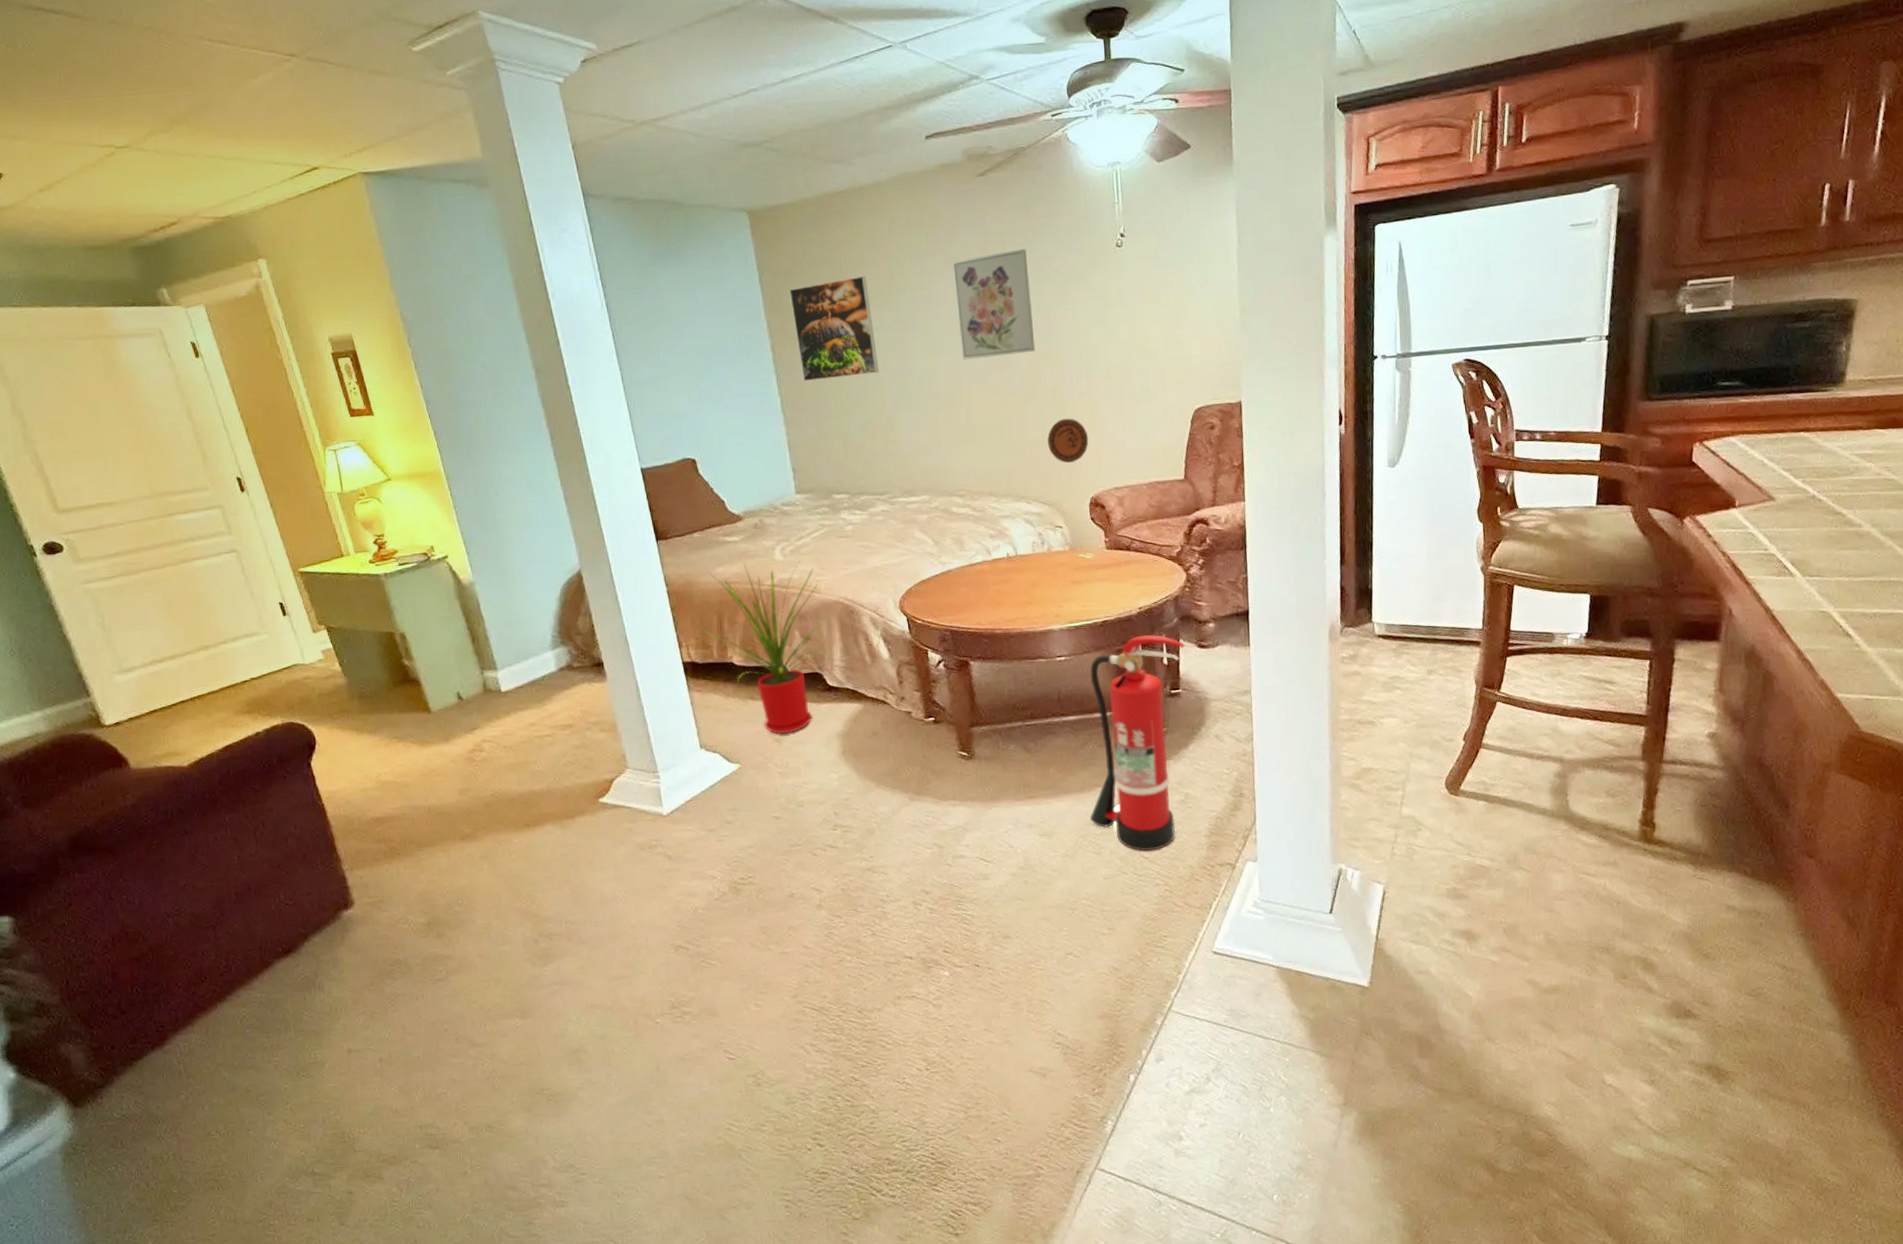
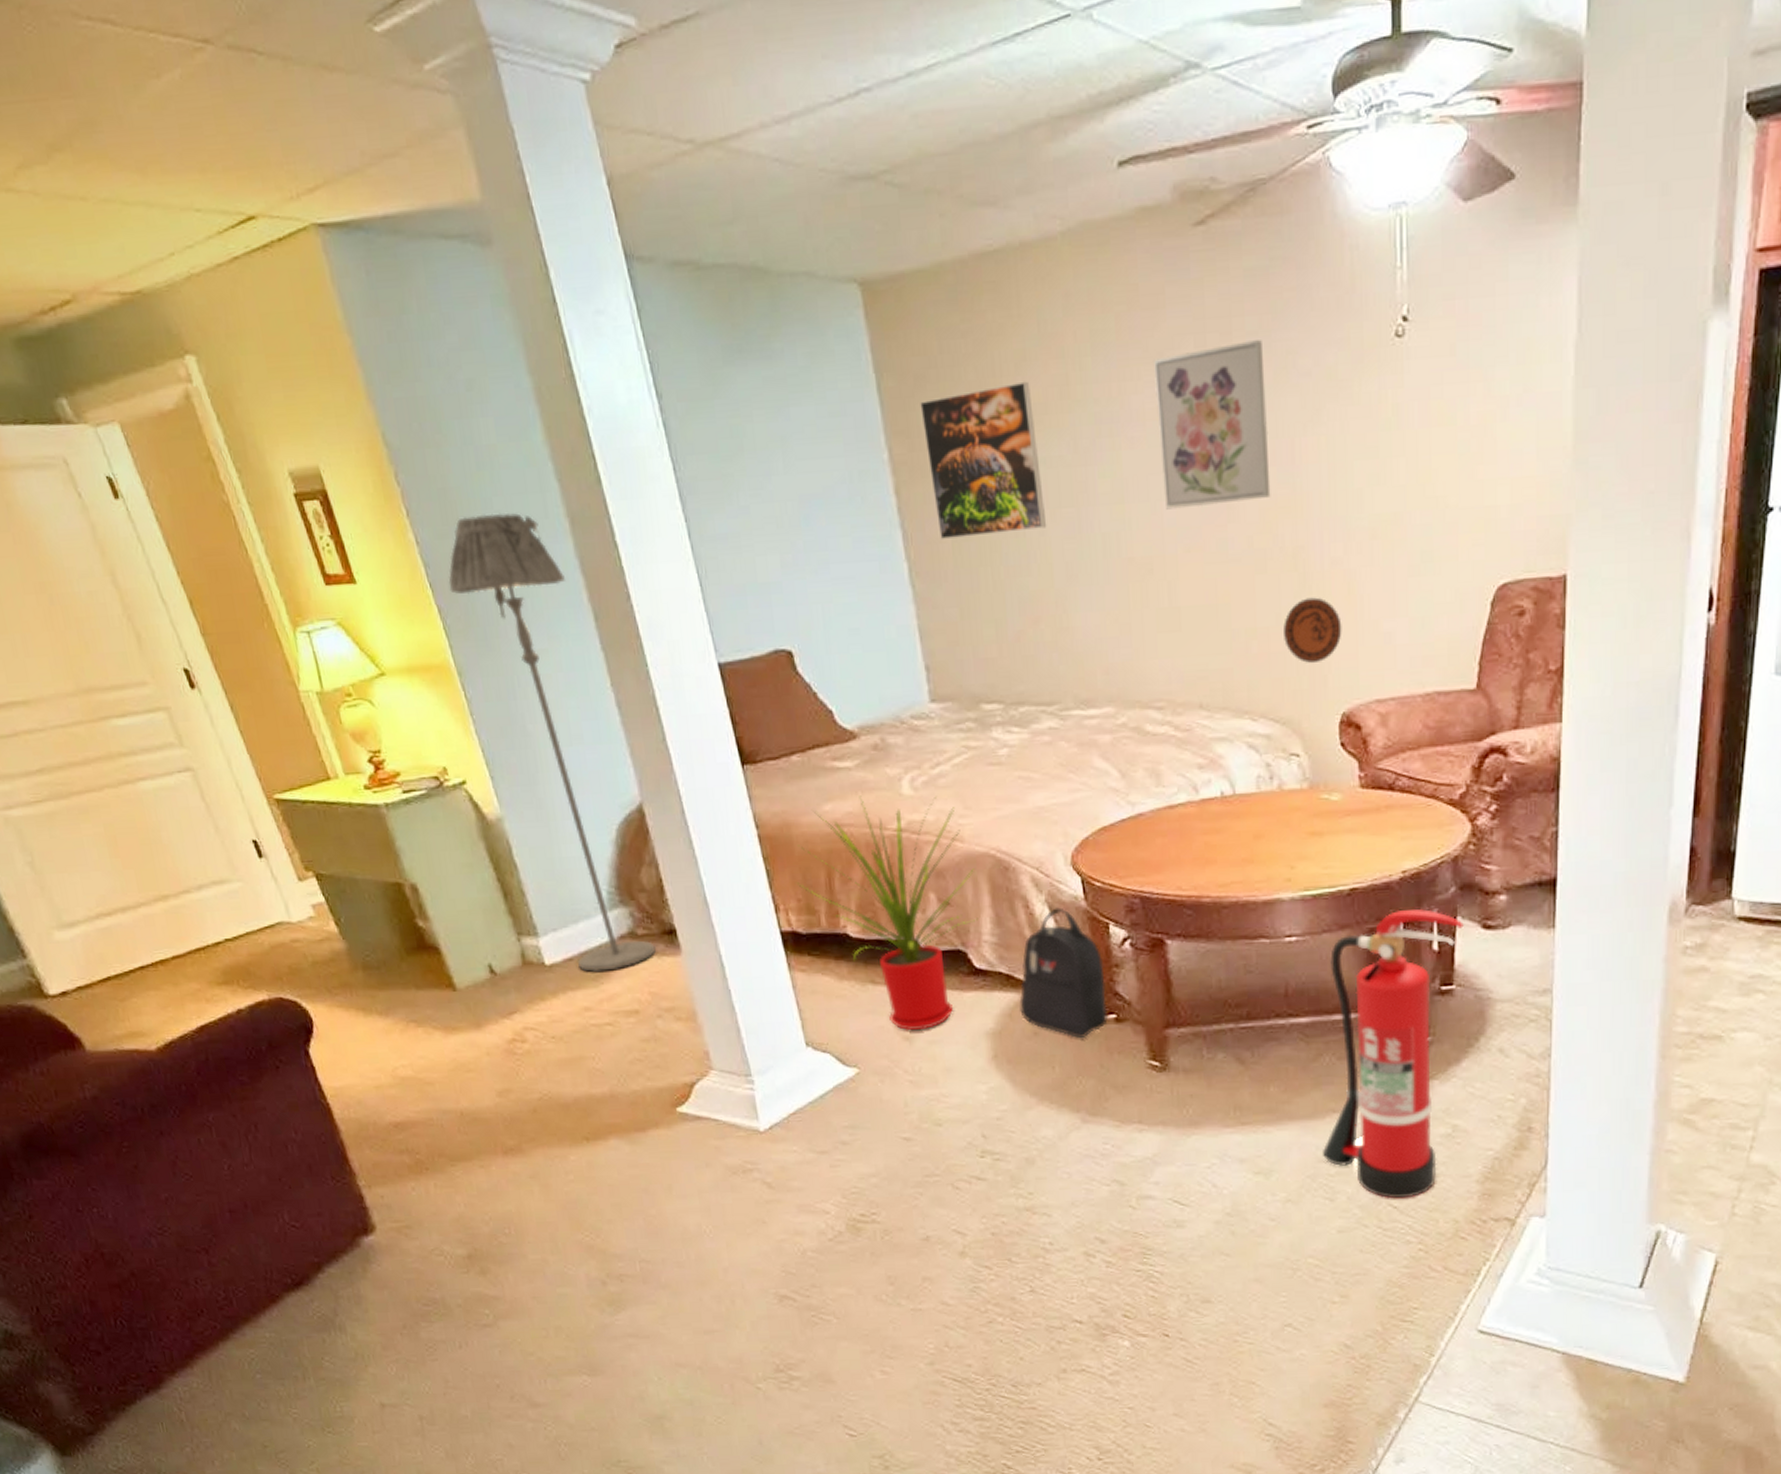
floor lamp: none [443,365,587,697] -> present [448,513,656,973]
backpack: none [862,639,929,736] -> present [1019,907,1109,1038]

